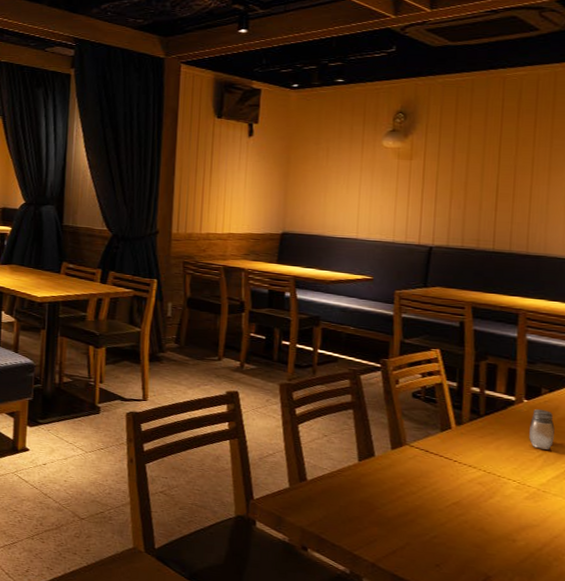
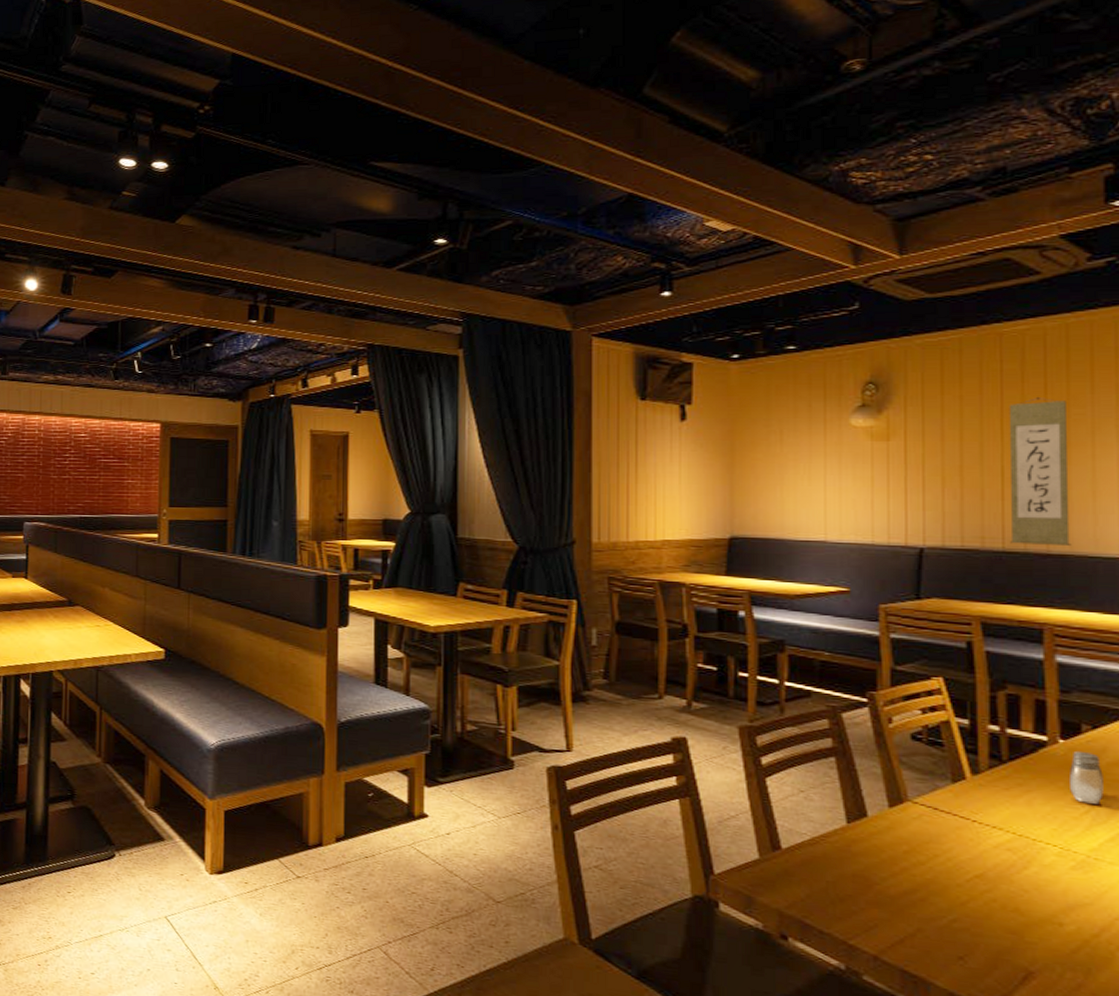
wall scroll: none [499,129,550,250] -> present [1009,396,1072,547]

